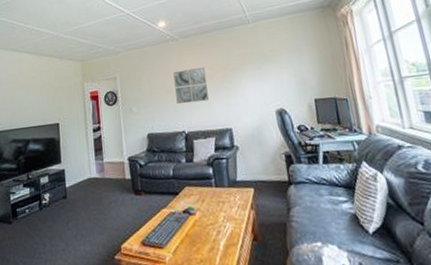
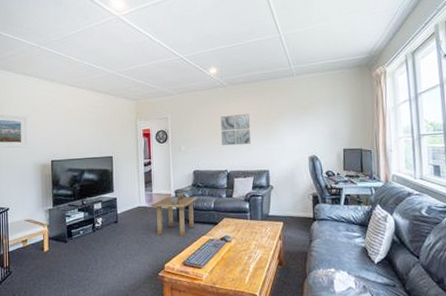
side table: none [102,159,154,212] -> present [151,192,197,237]

